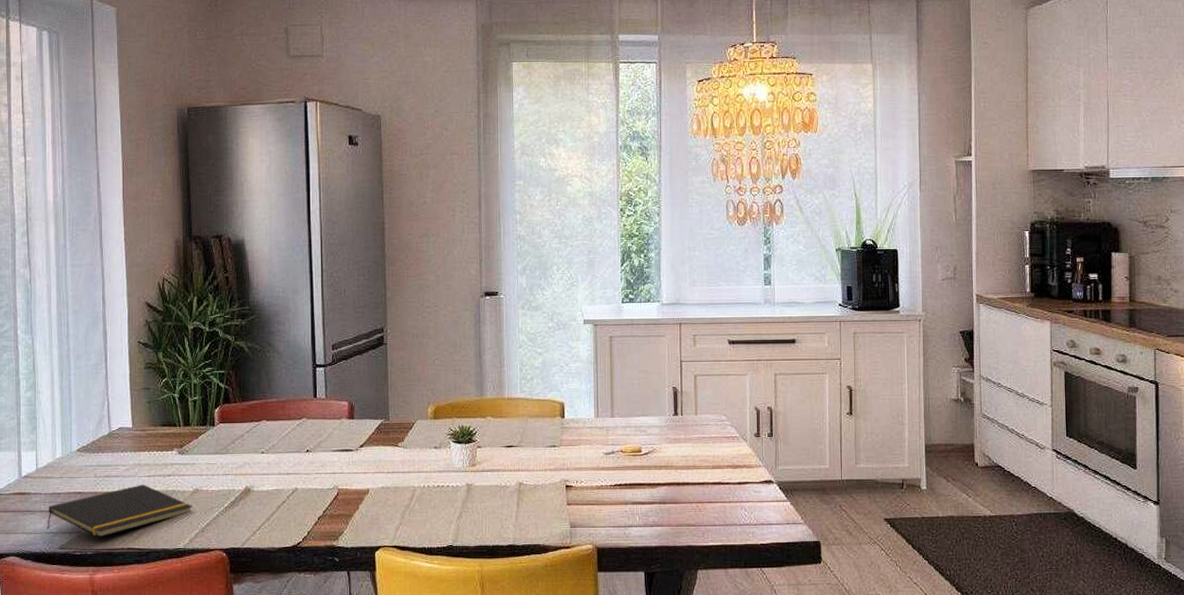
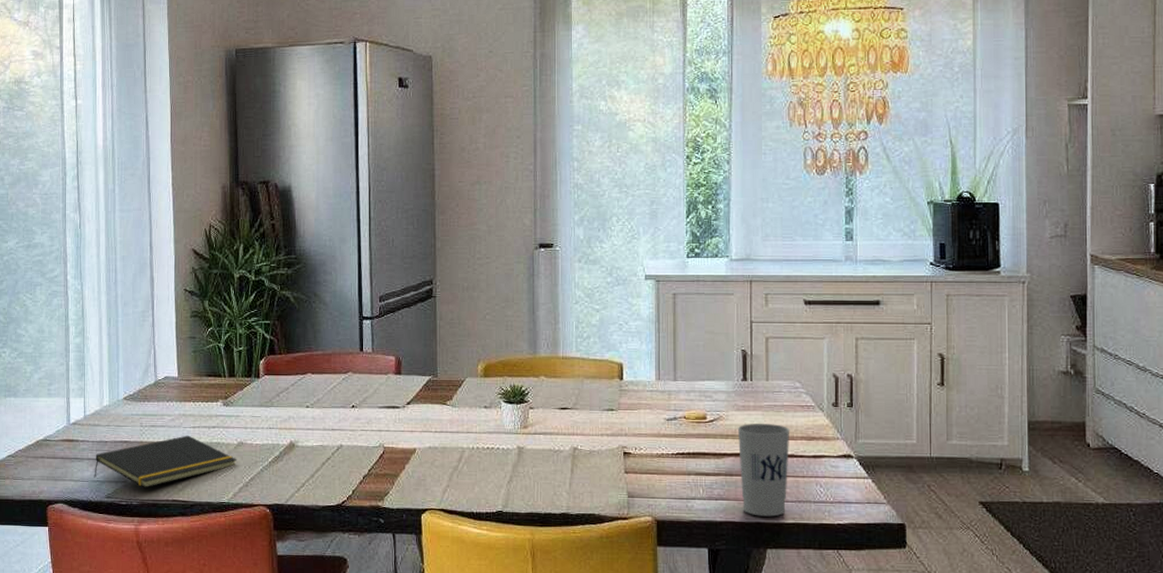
cup: none [669,455,717,540] -> present [737,424,790,517]

